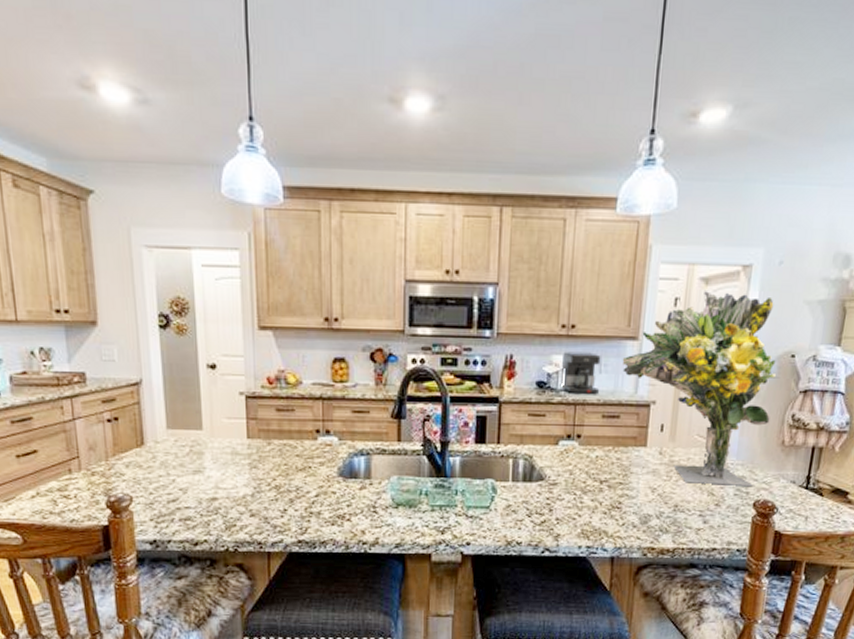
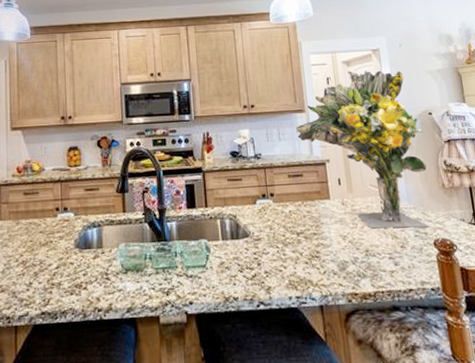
coffee maker: present [561,352,601,394] -> none [248,125,283,159]

